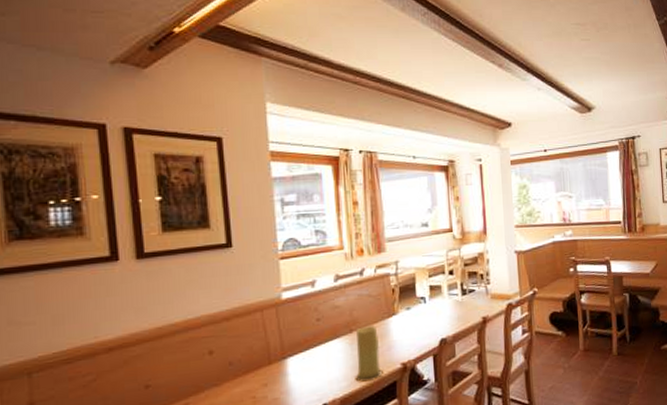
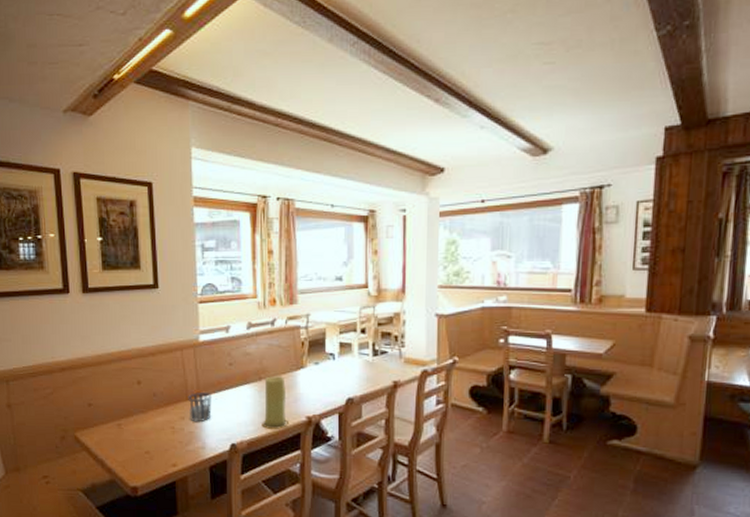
cup: none [271,353,299,387] -> present [188,393,212,423]

